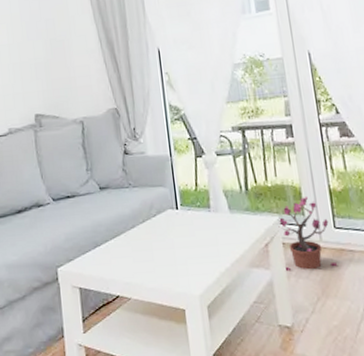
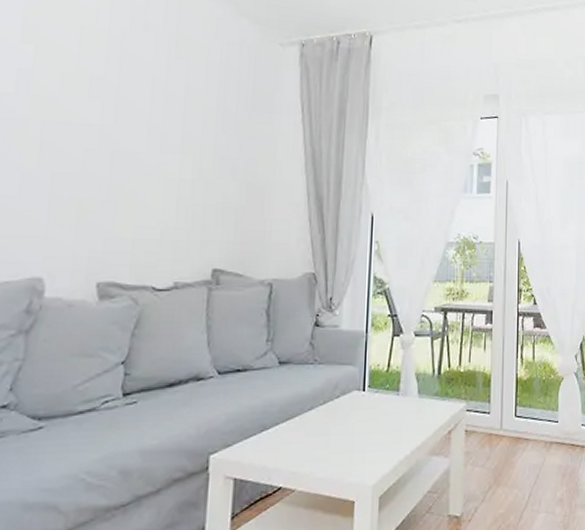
potted plant: present [278,197,337,272] -> none [464,384,512,460]

